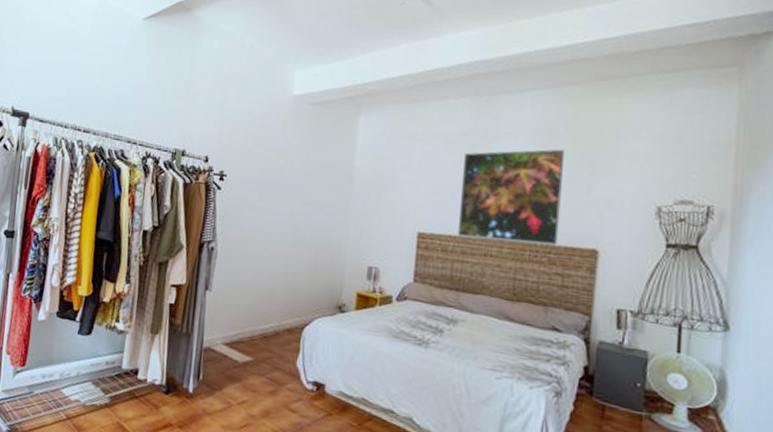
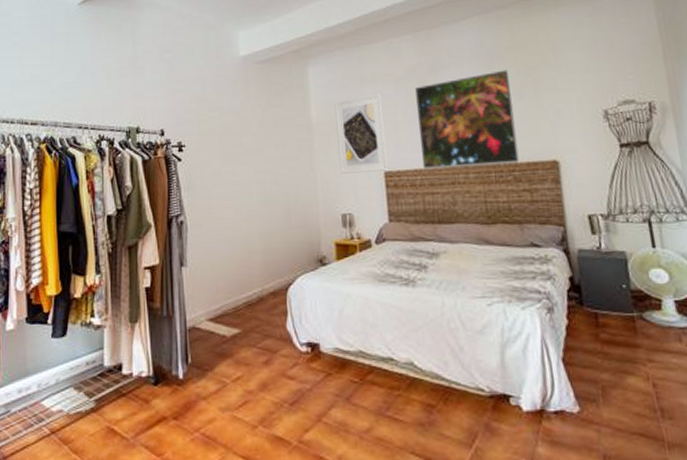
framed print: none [374,153,428,232] -> present [335,93,389,174]

